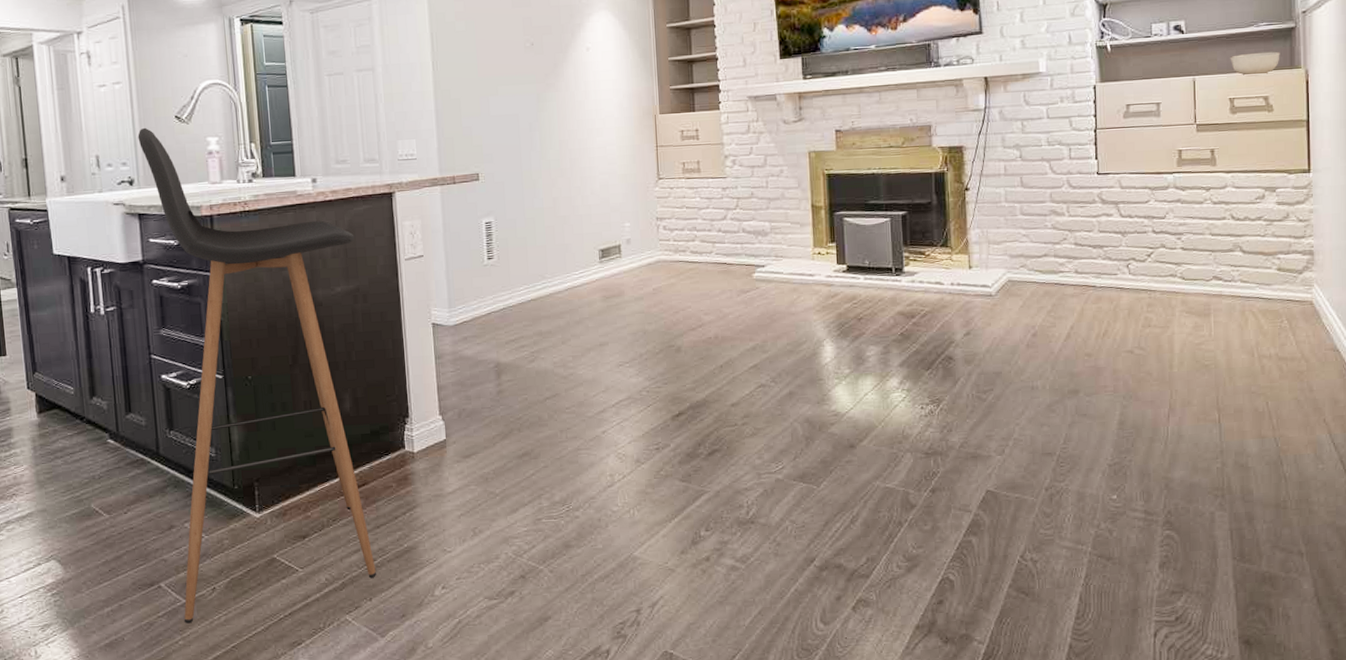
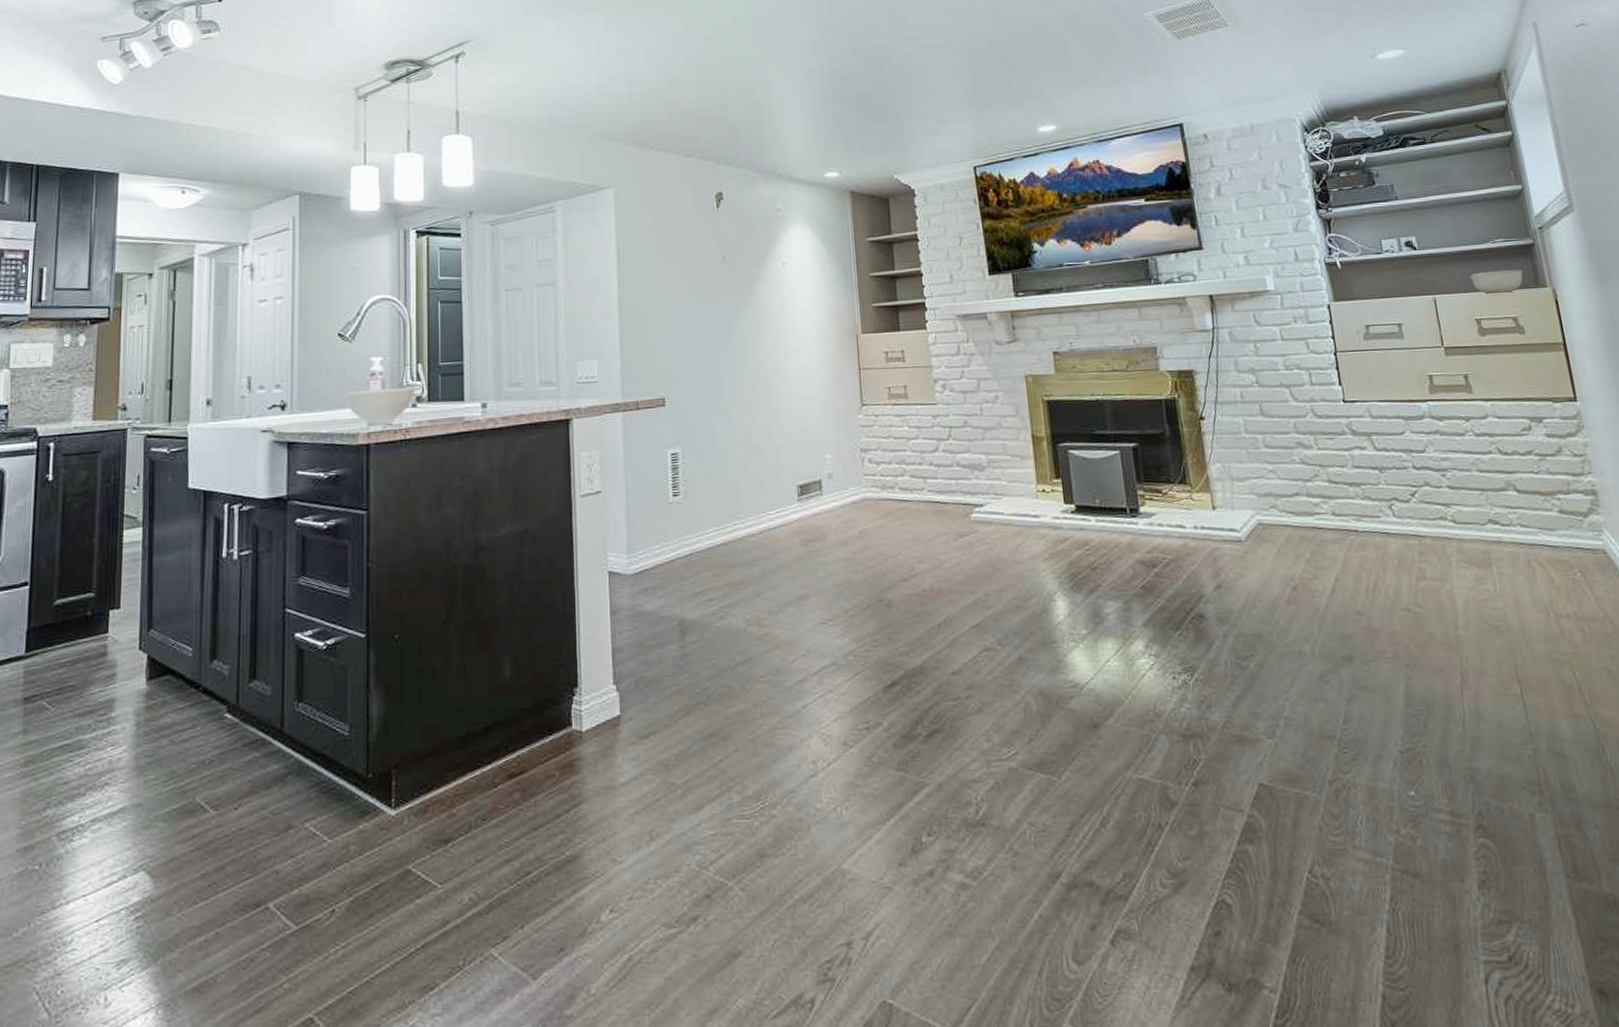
bar stool: present [138,127,376,624] -> none [292,346,531,960]
bowl: none [185,164,251,200] -> present [344,387,416,427]

